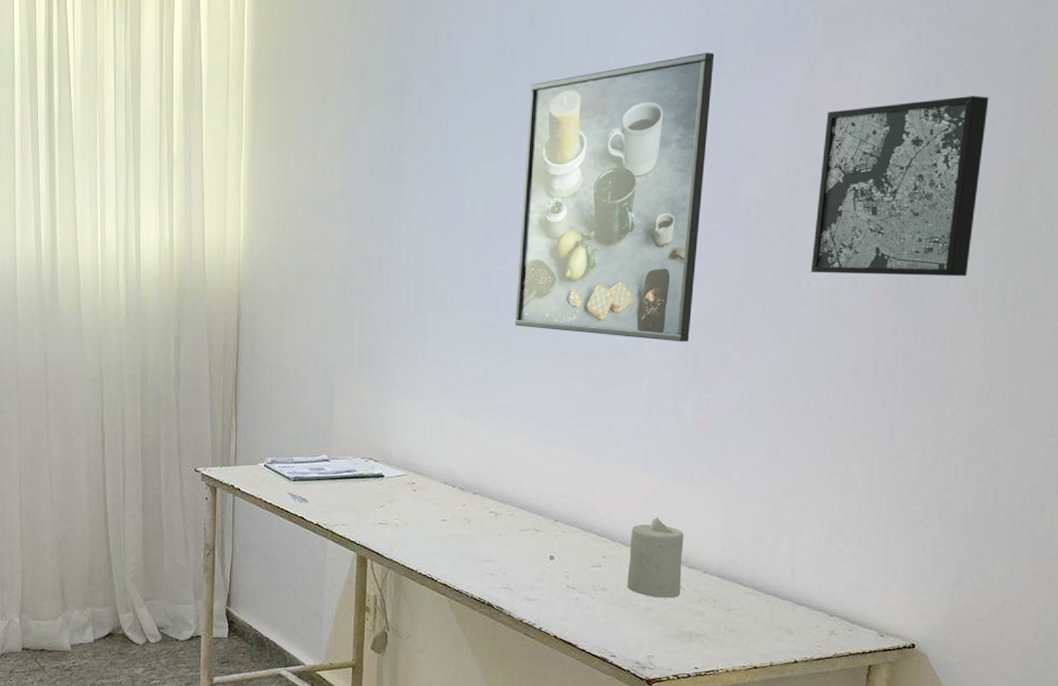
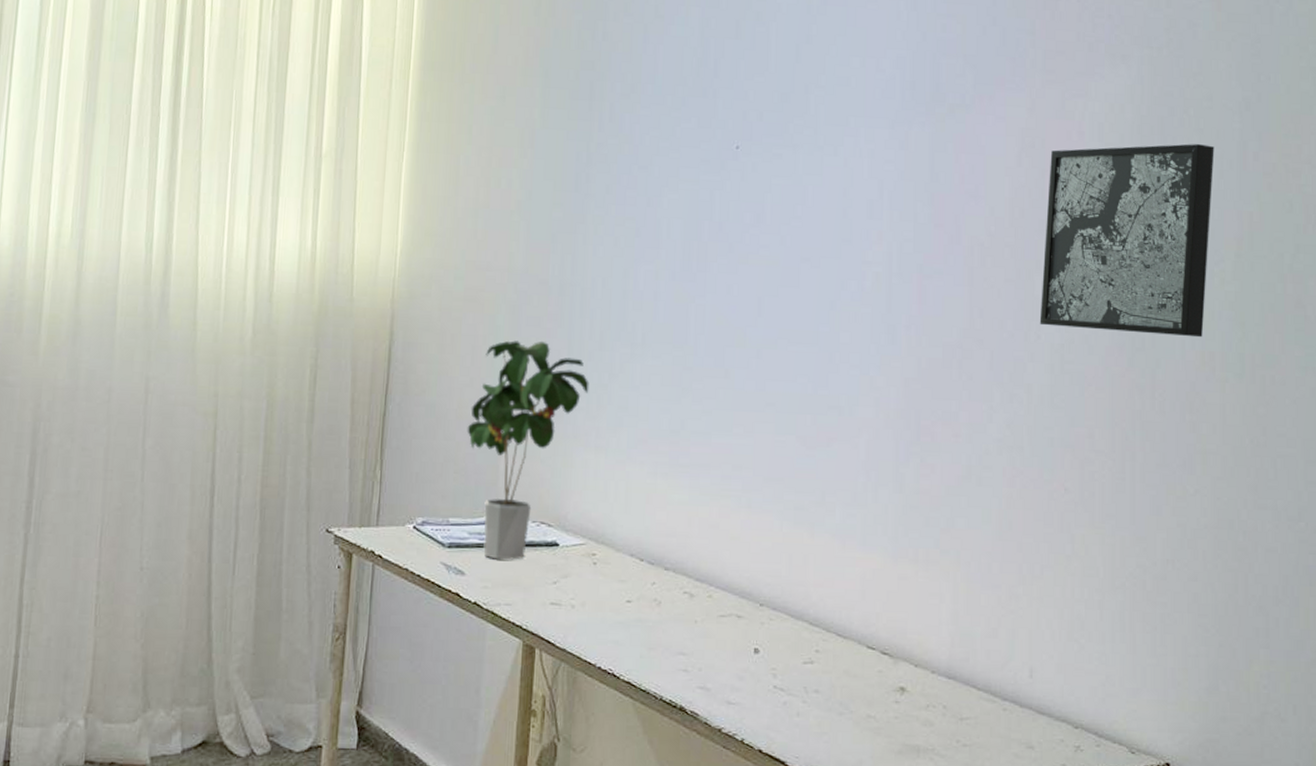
potted plant: none [305,308,406,490] -> present [467,340,589,560]
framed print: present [515,52,715,342] -> none [715,78,932,397]
candle: present [627,516,684,598] -> none [844,603,909,704]

